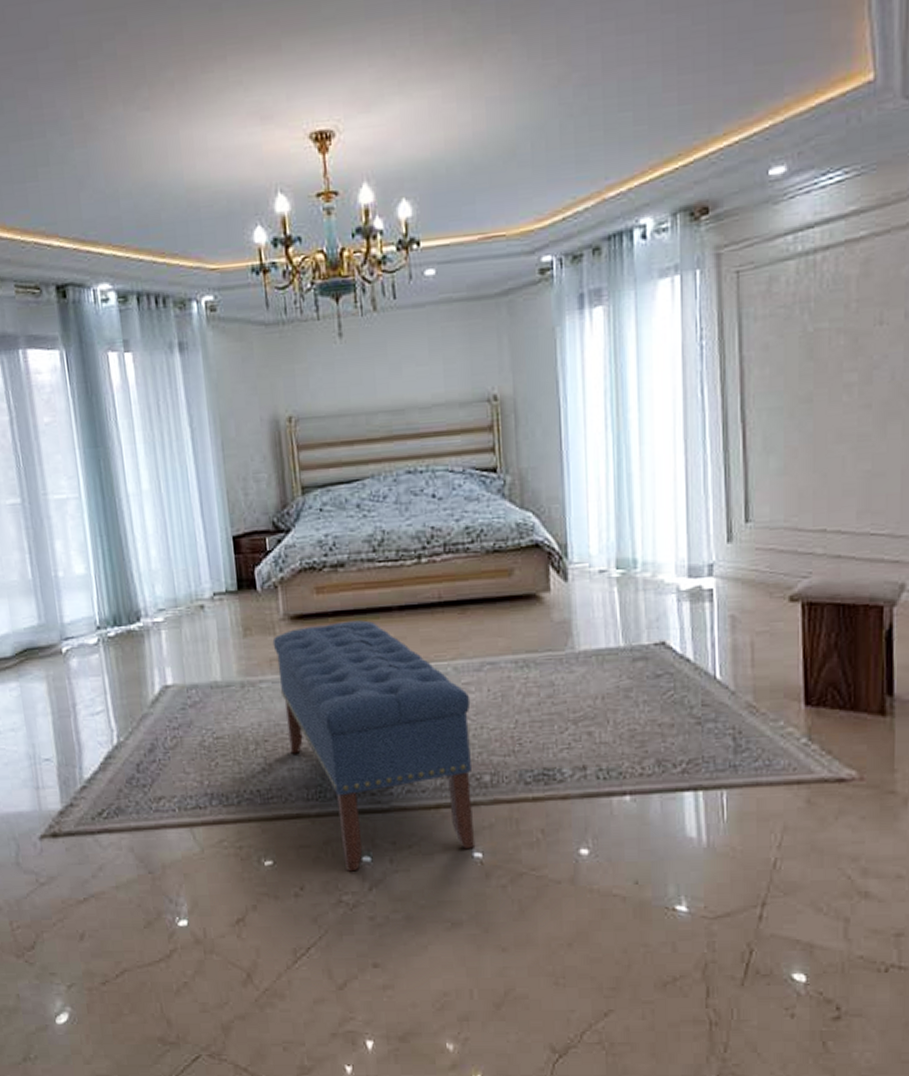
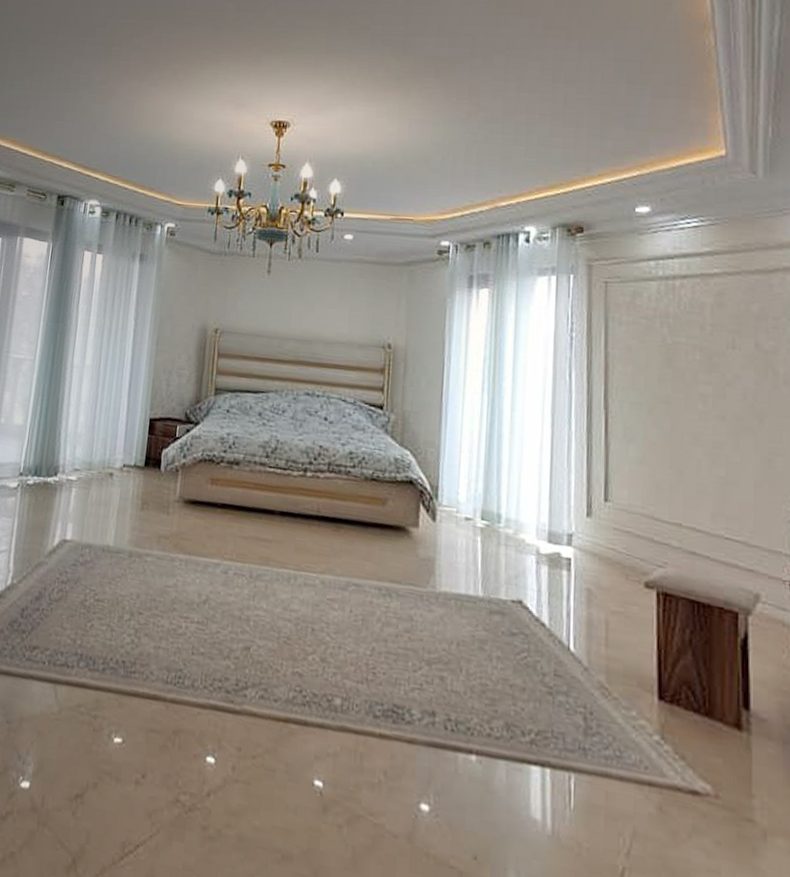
bench: present [272,620,476,872] -> none [160,512,333,775]

